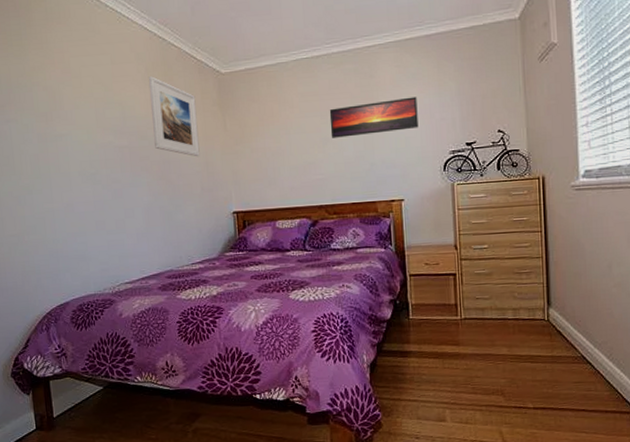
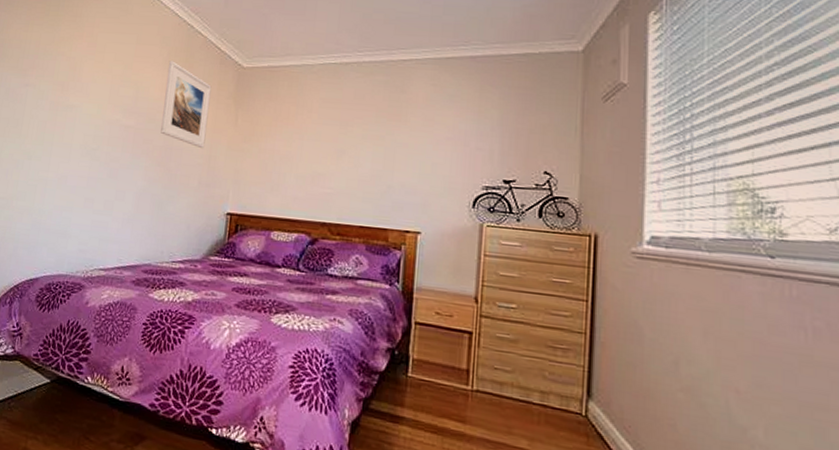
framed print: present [329,96,419,138] -> none [347,119,451,155]

